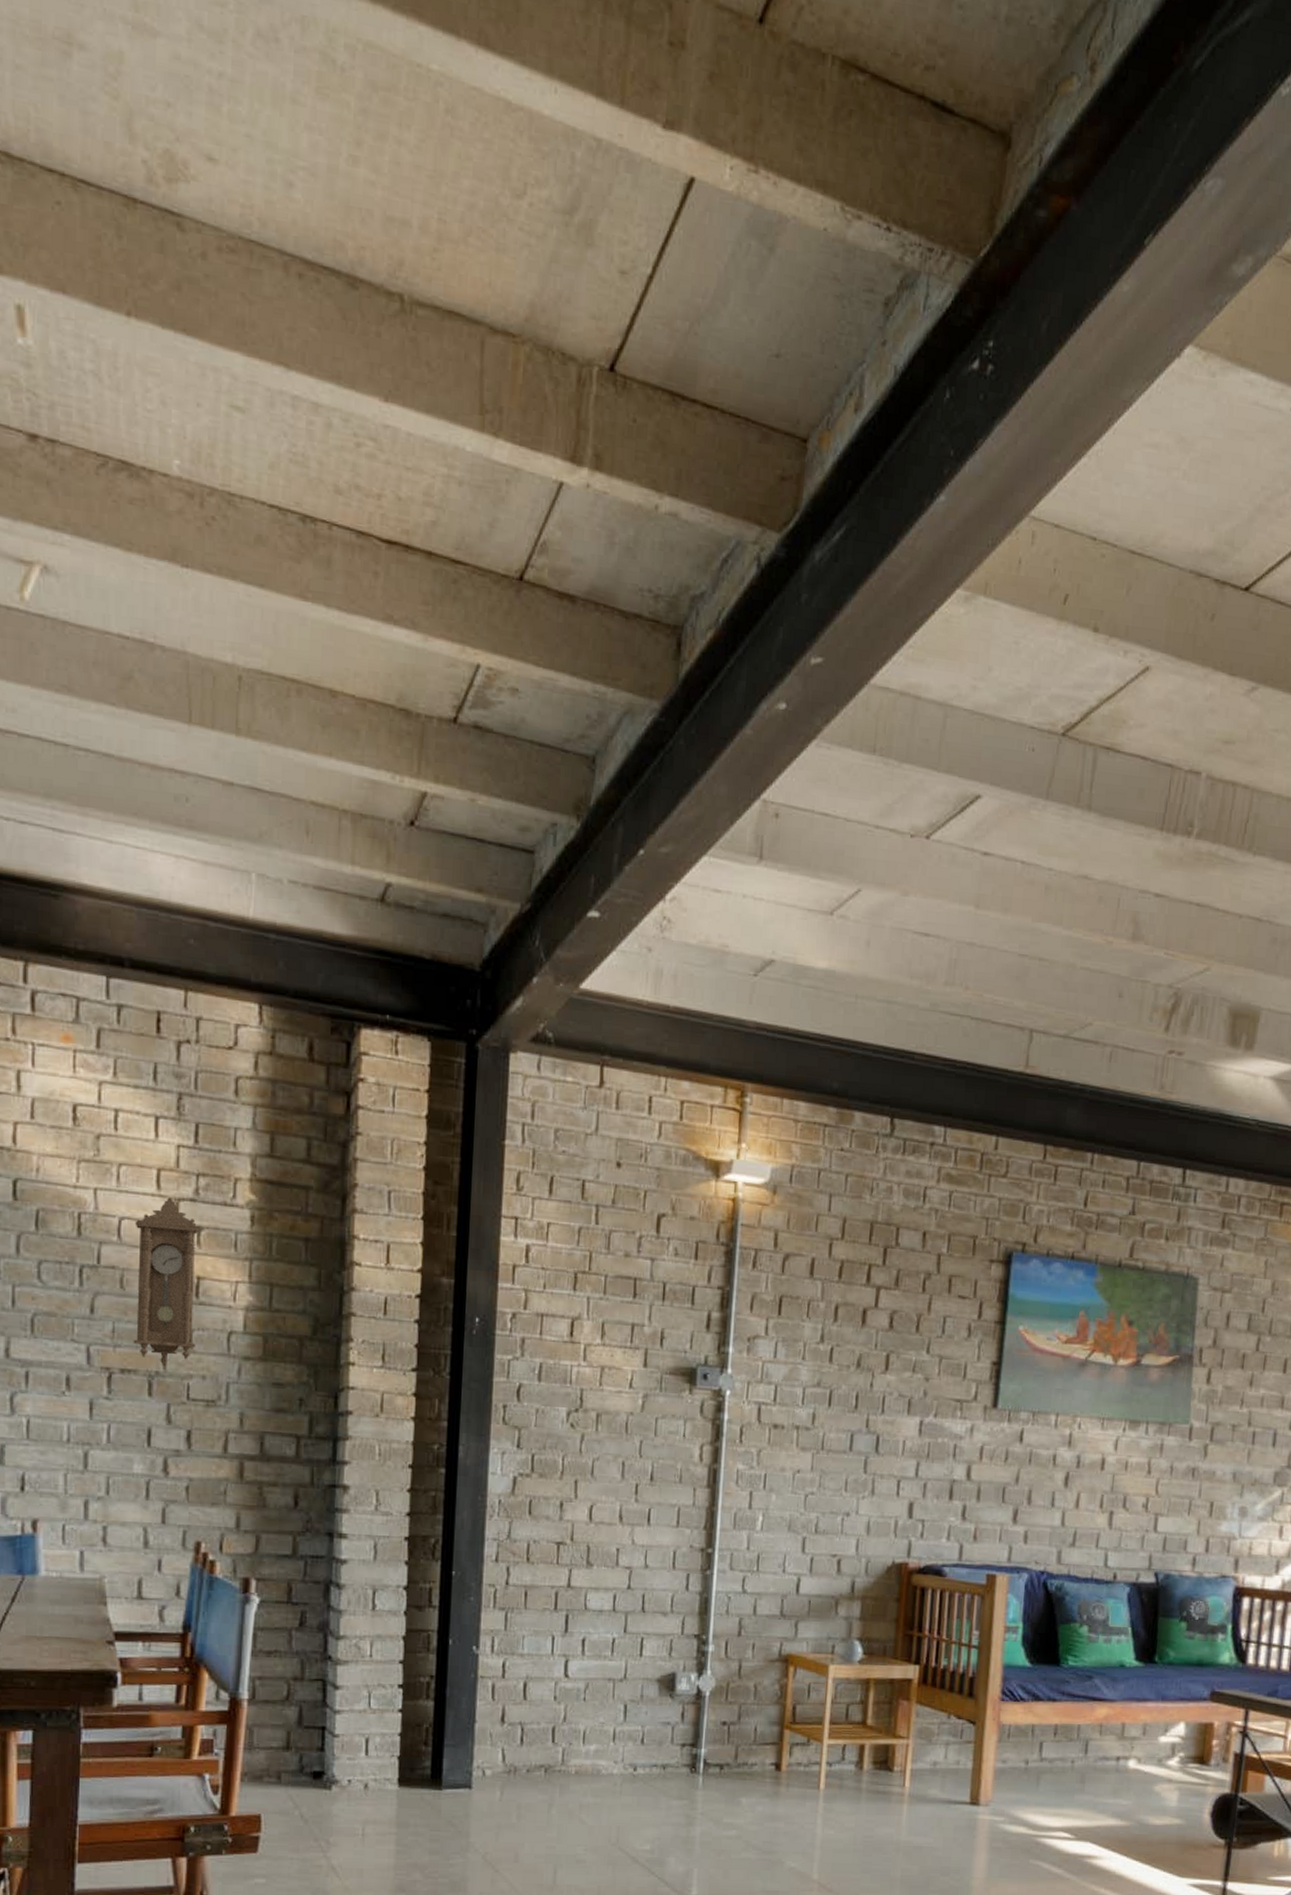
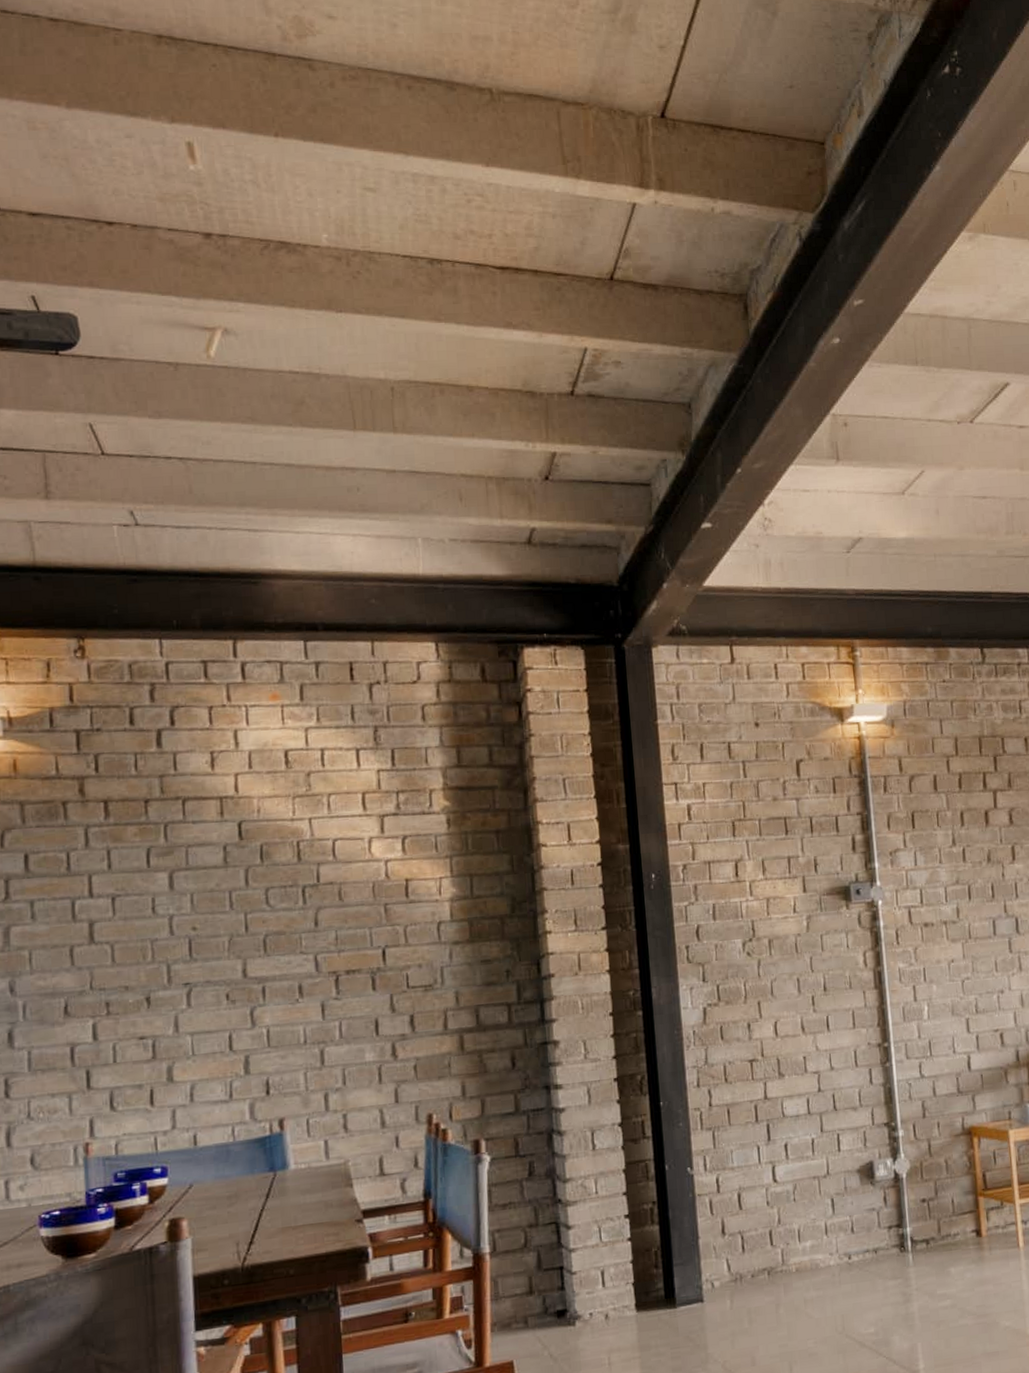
pendulum clock: present [133,1197,201,1366] -> none [346,815,411,961]

